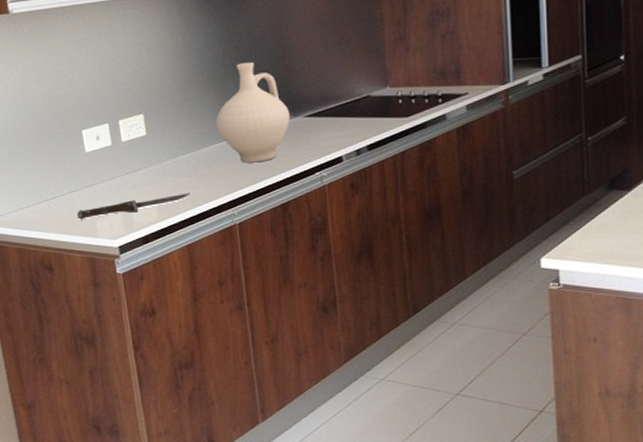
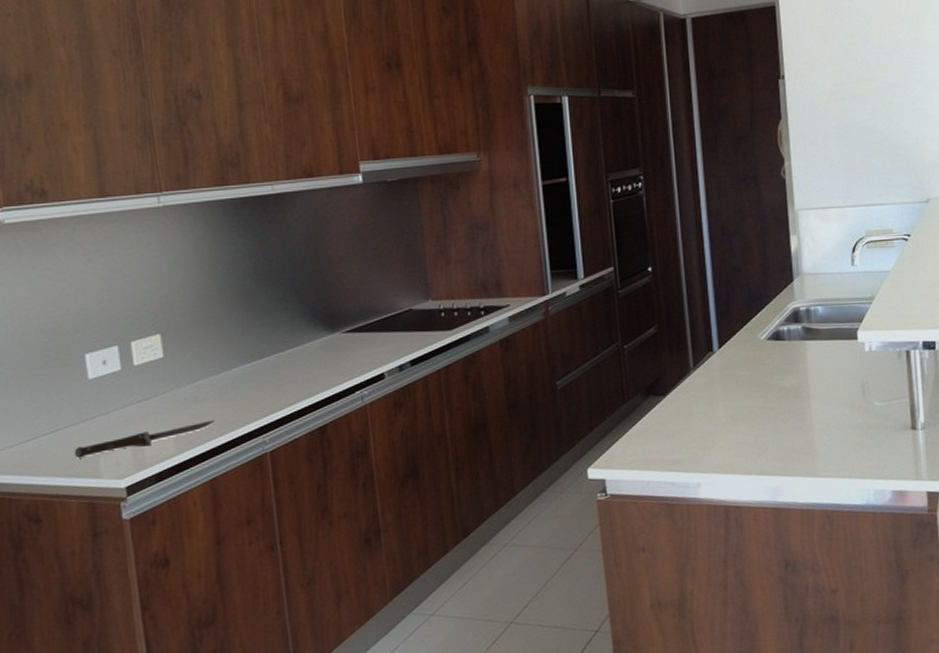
ceramic jug: present [216,62,290,163] -> none [245,276,328,384]

